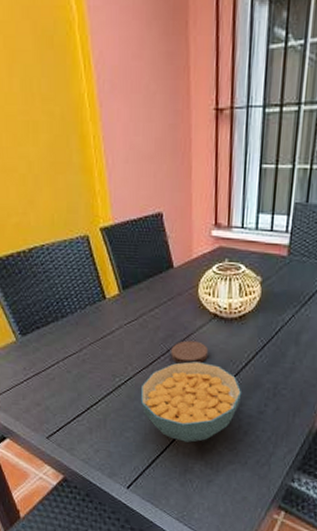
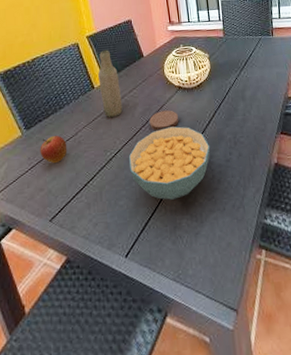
fruit: none [37,348,69,380] -> present [40,136,67,164]
bottle: none [112,250,140,339] -> present [98,50,123,118]

